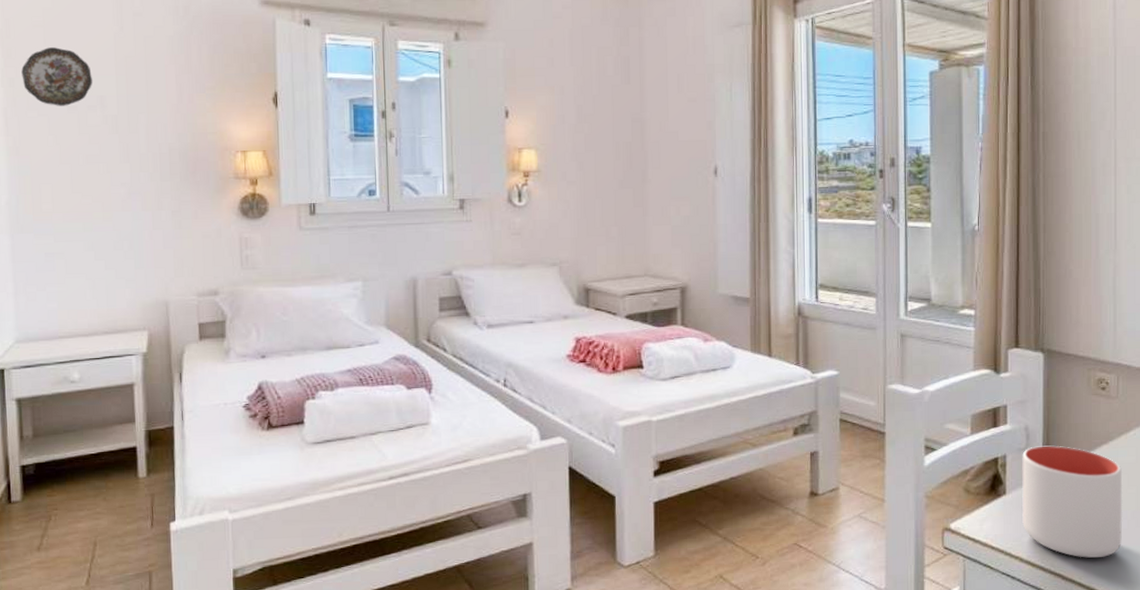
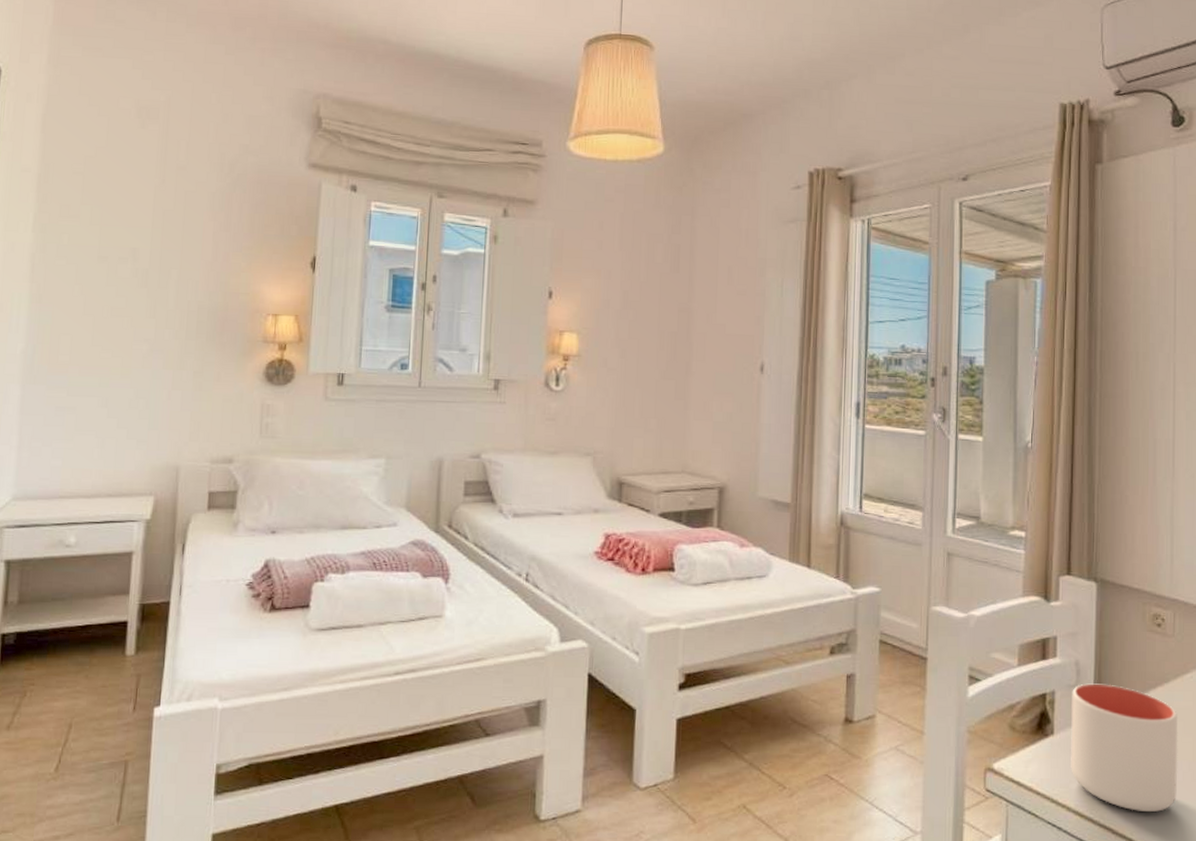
decorative plate: present [21,47,93,106] -> none [55,195,128,256]

